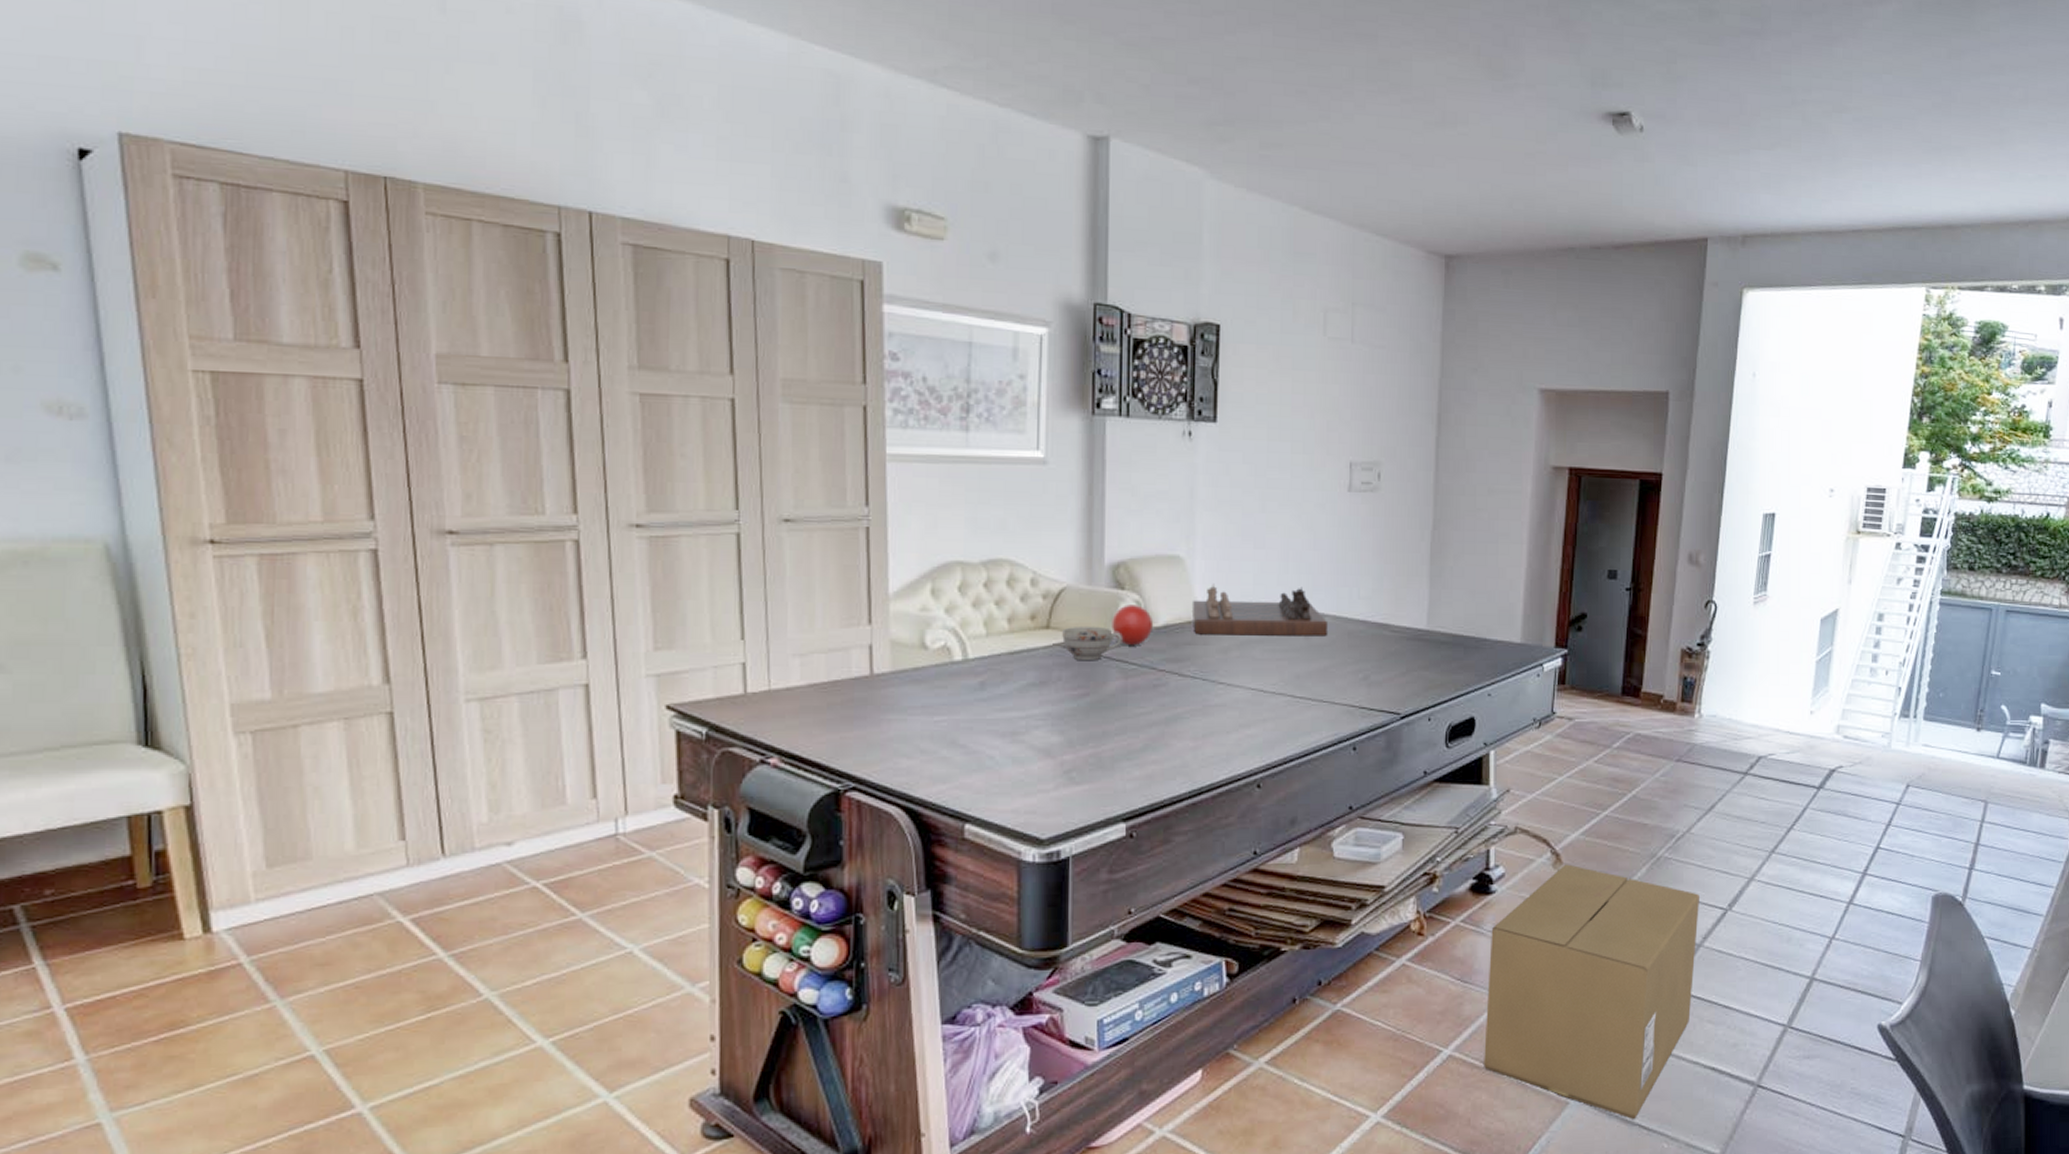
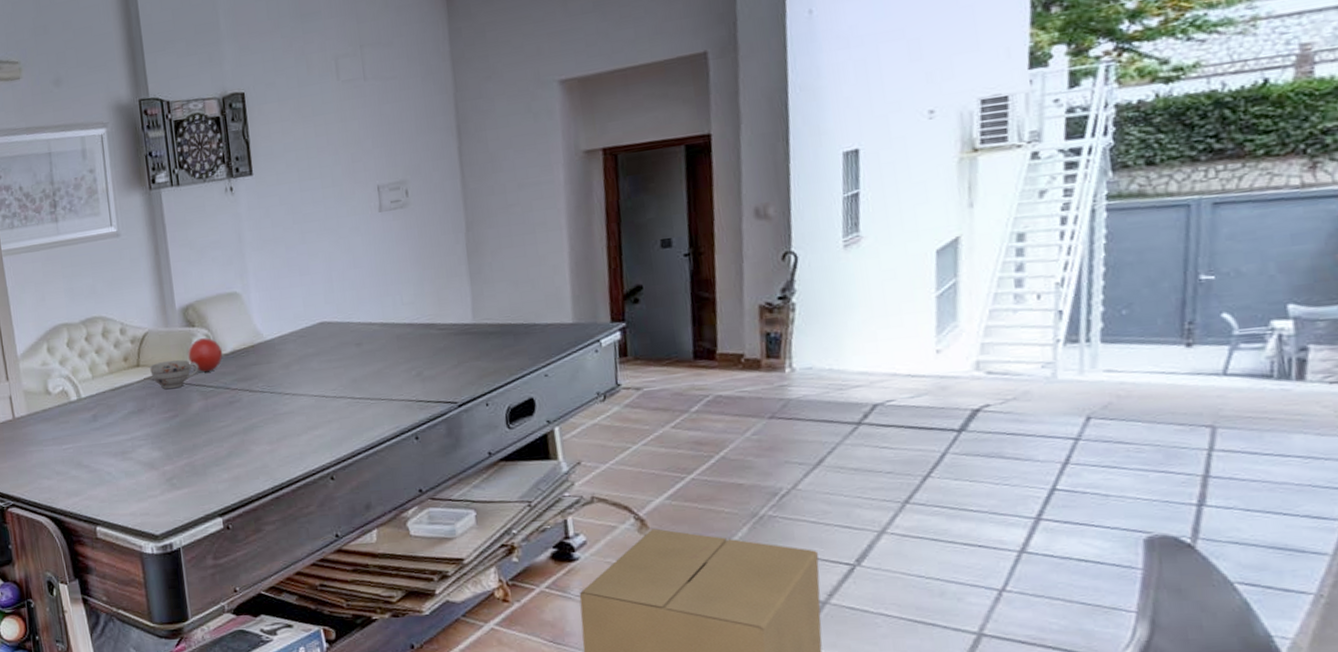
chess set: present [1191,583,1327,637] -> none [252,302,377,356]

